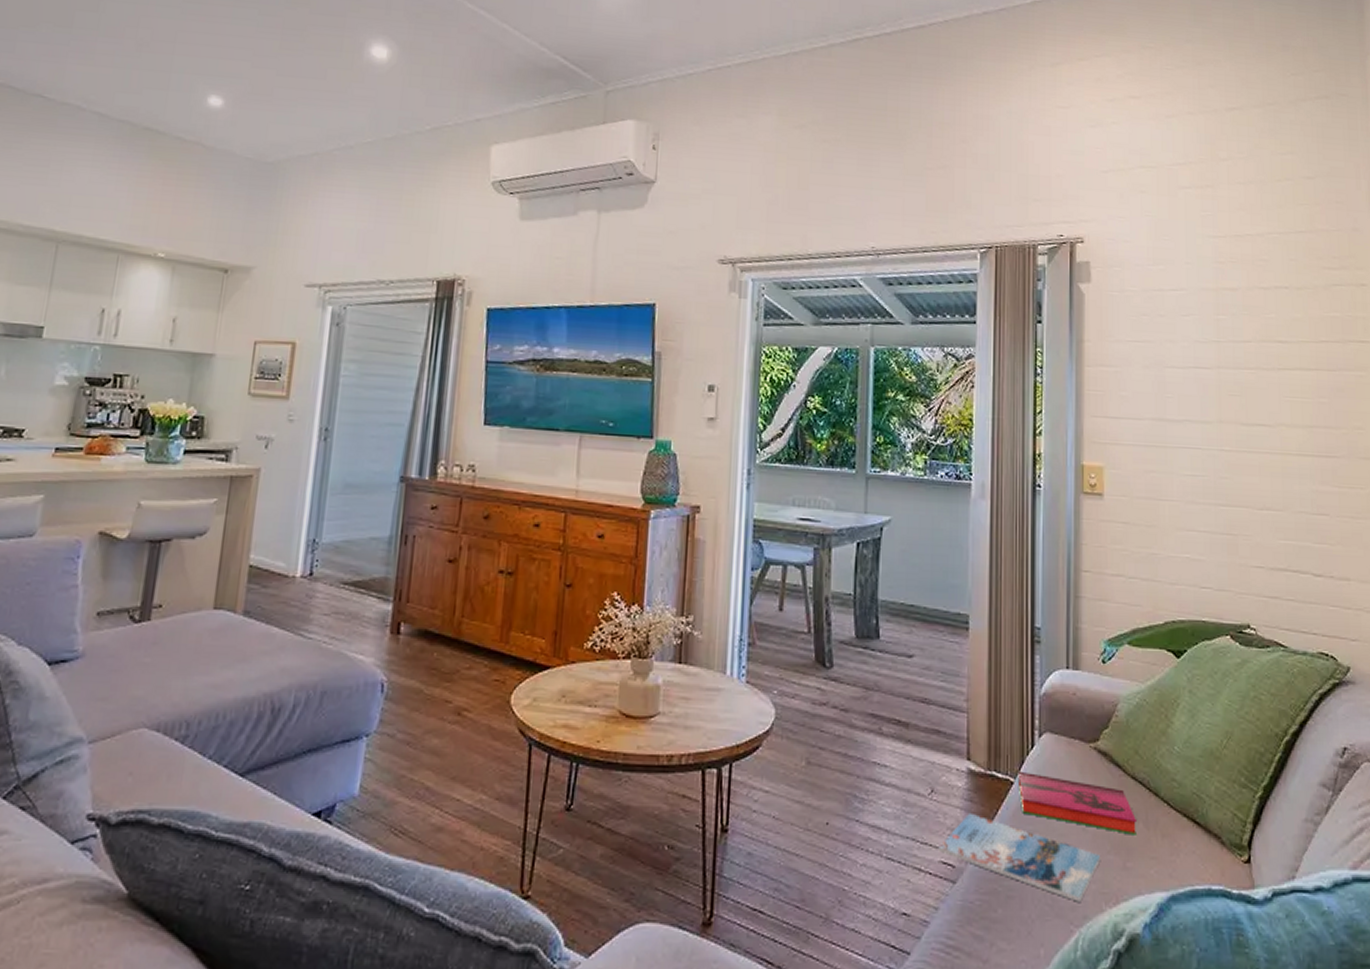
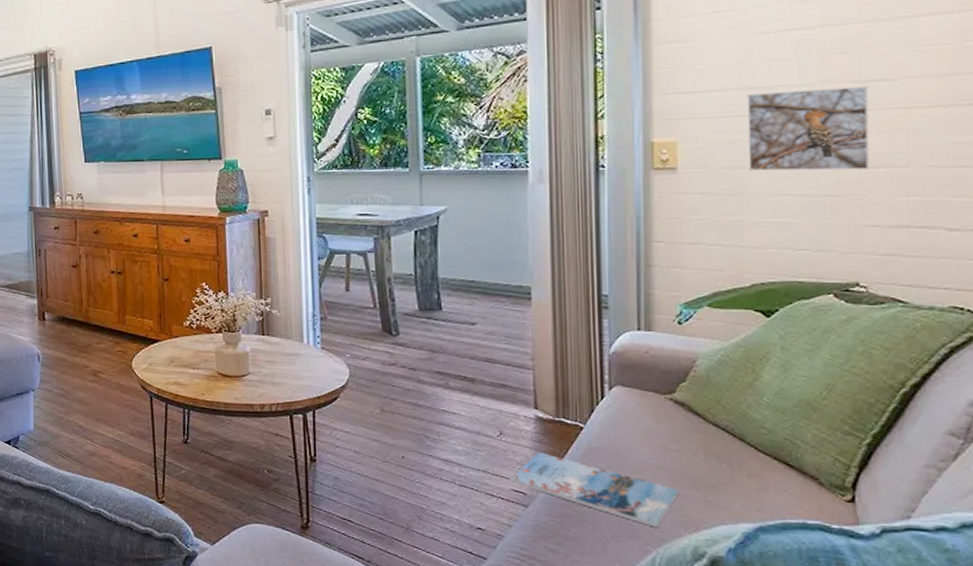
hardback book: present [1017,771,1136,835] -> none [587,418,719,474]
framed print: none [1161,424,1256,512] -> present [747,85,870,172]

